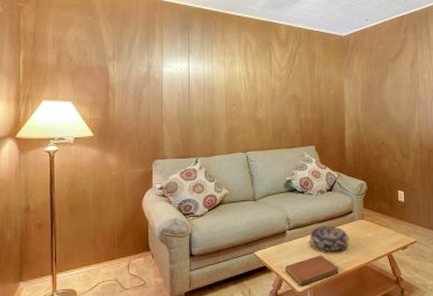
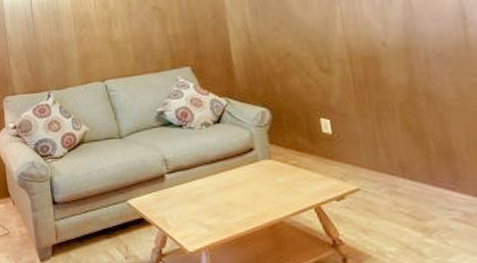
notebook: present [285,255,339,287] -> none [168,205,244,246]
decorative bowl: present [309,226,349,251] -> none [196,168,253,201]

